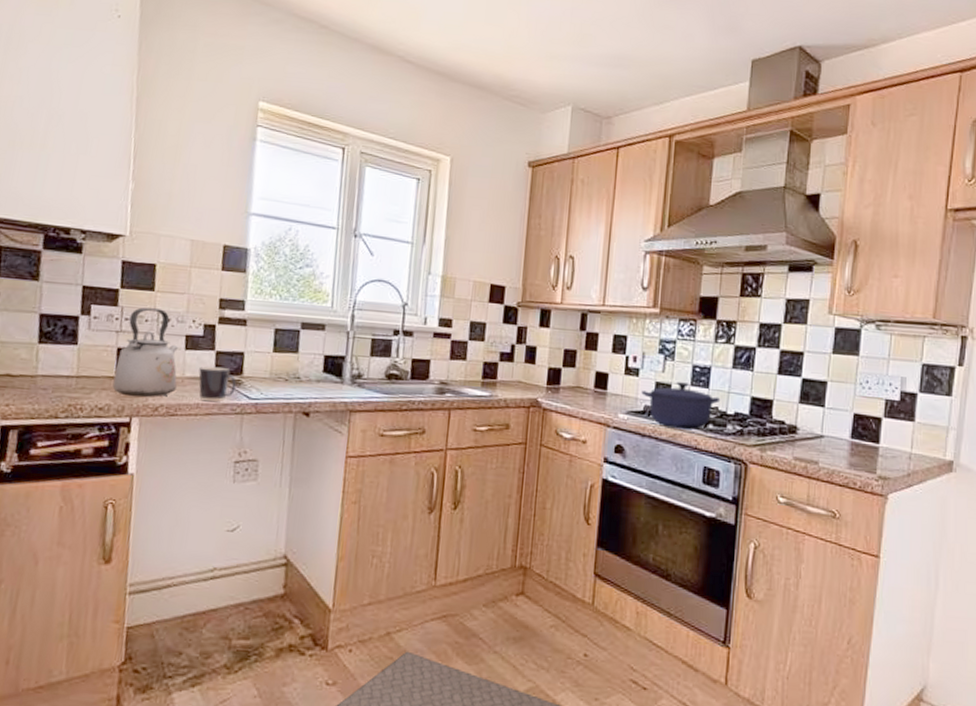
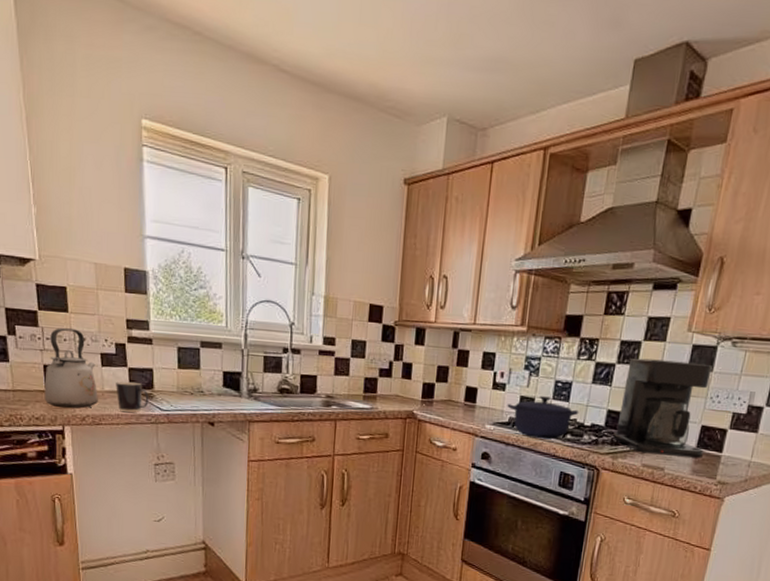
coffee maker: none [759,341,860,451] -> present [613,358,712,459]

